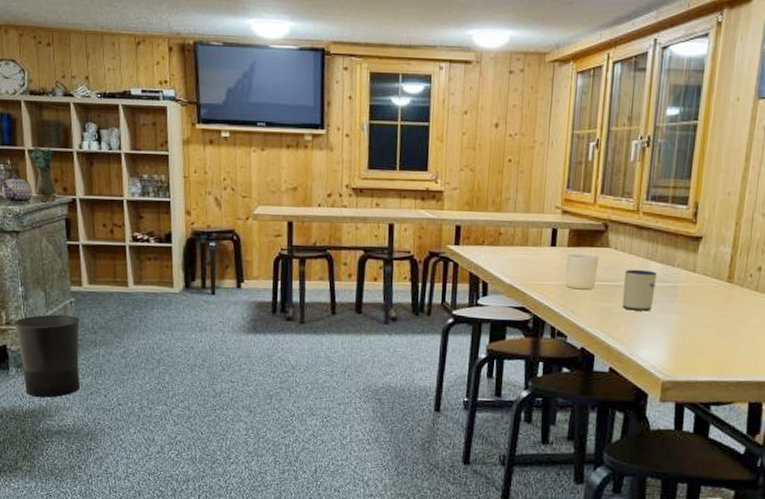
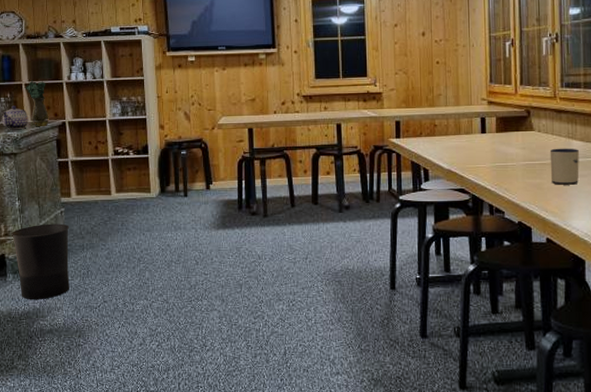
mug: present [565,253,599,290] -> none [496,138,526,170]

